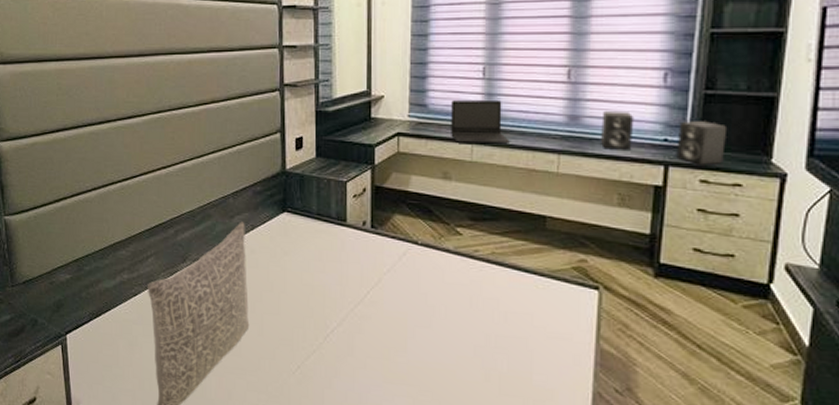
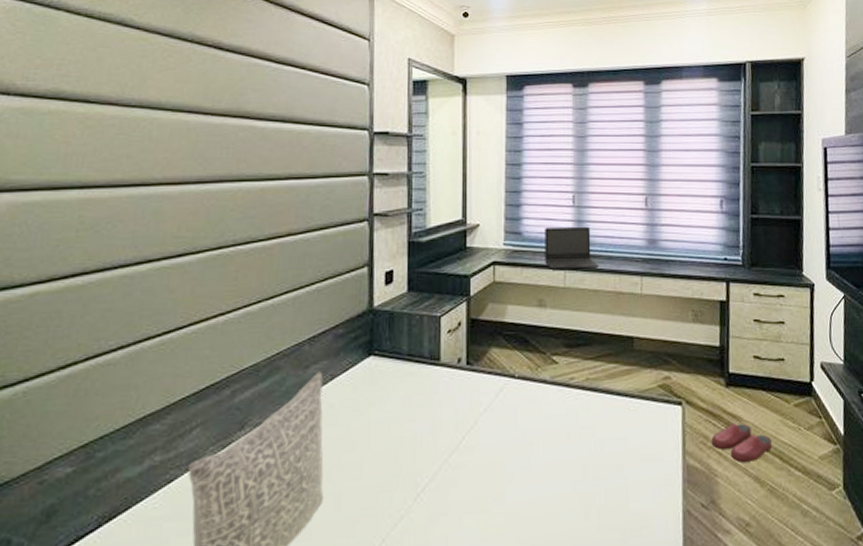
speaker: present [601,110,728,166] -> none [675,234,770,280]
slippers: none [631,315,708,357] -> present [711,423,772,462]

